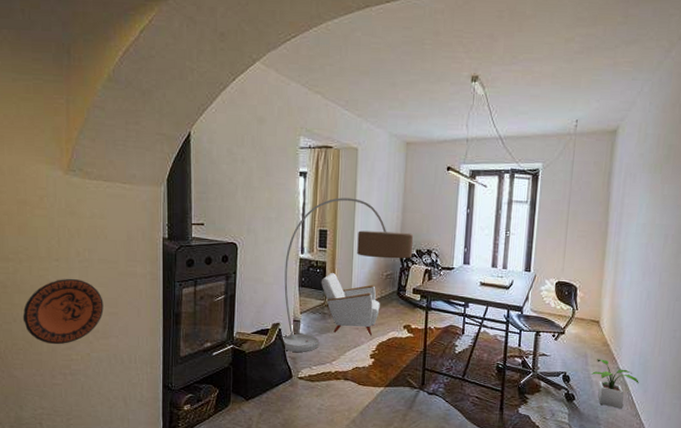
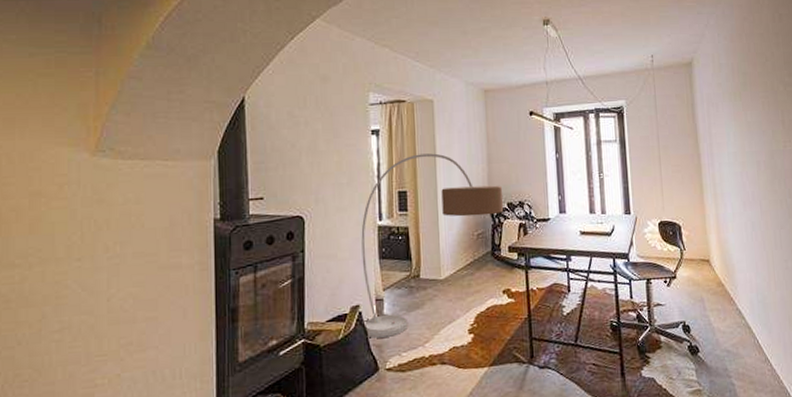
decorative plate: present [22,279,104,345] -> none [30,281,139,369]
armchair: present [321,273,380,335] -> none [404,239,474,308]
potted plant: present [591,359,639,409] -> none [711,301,762,356]

